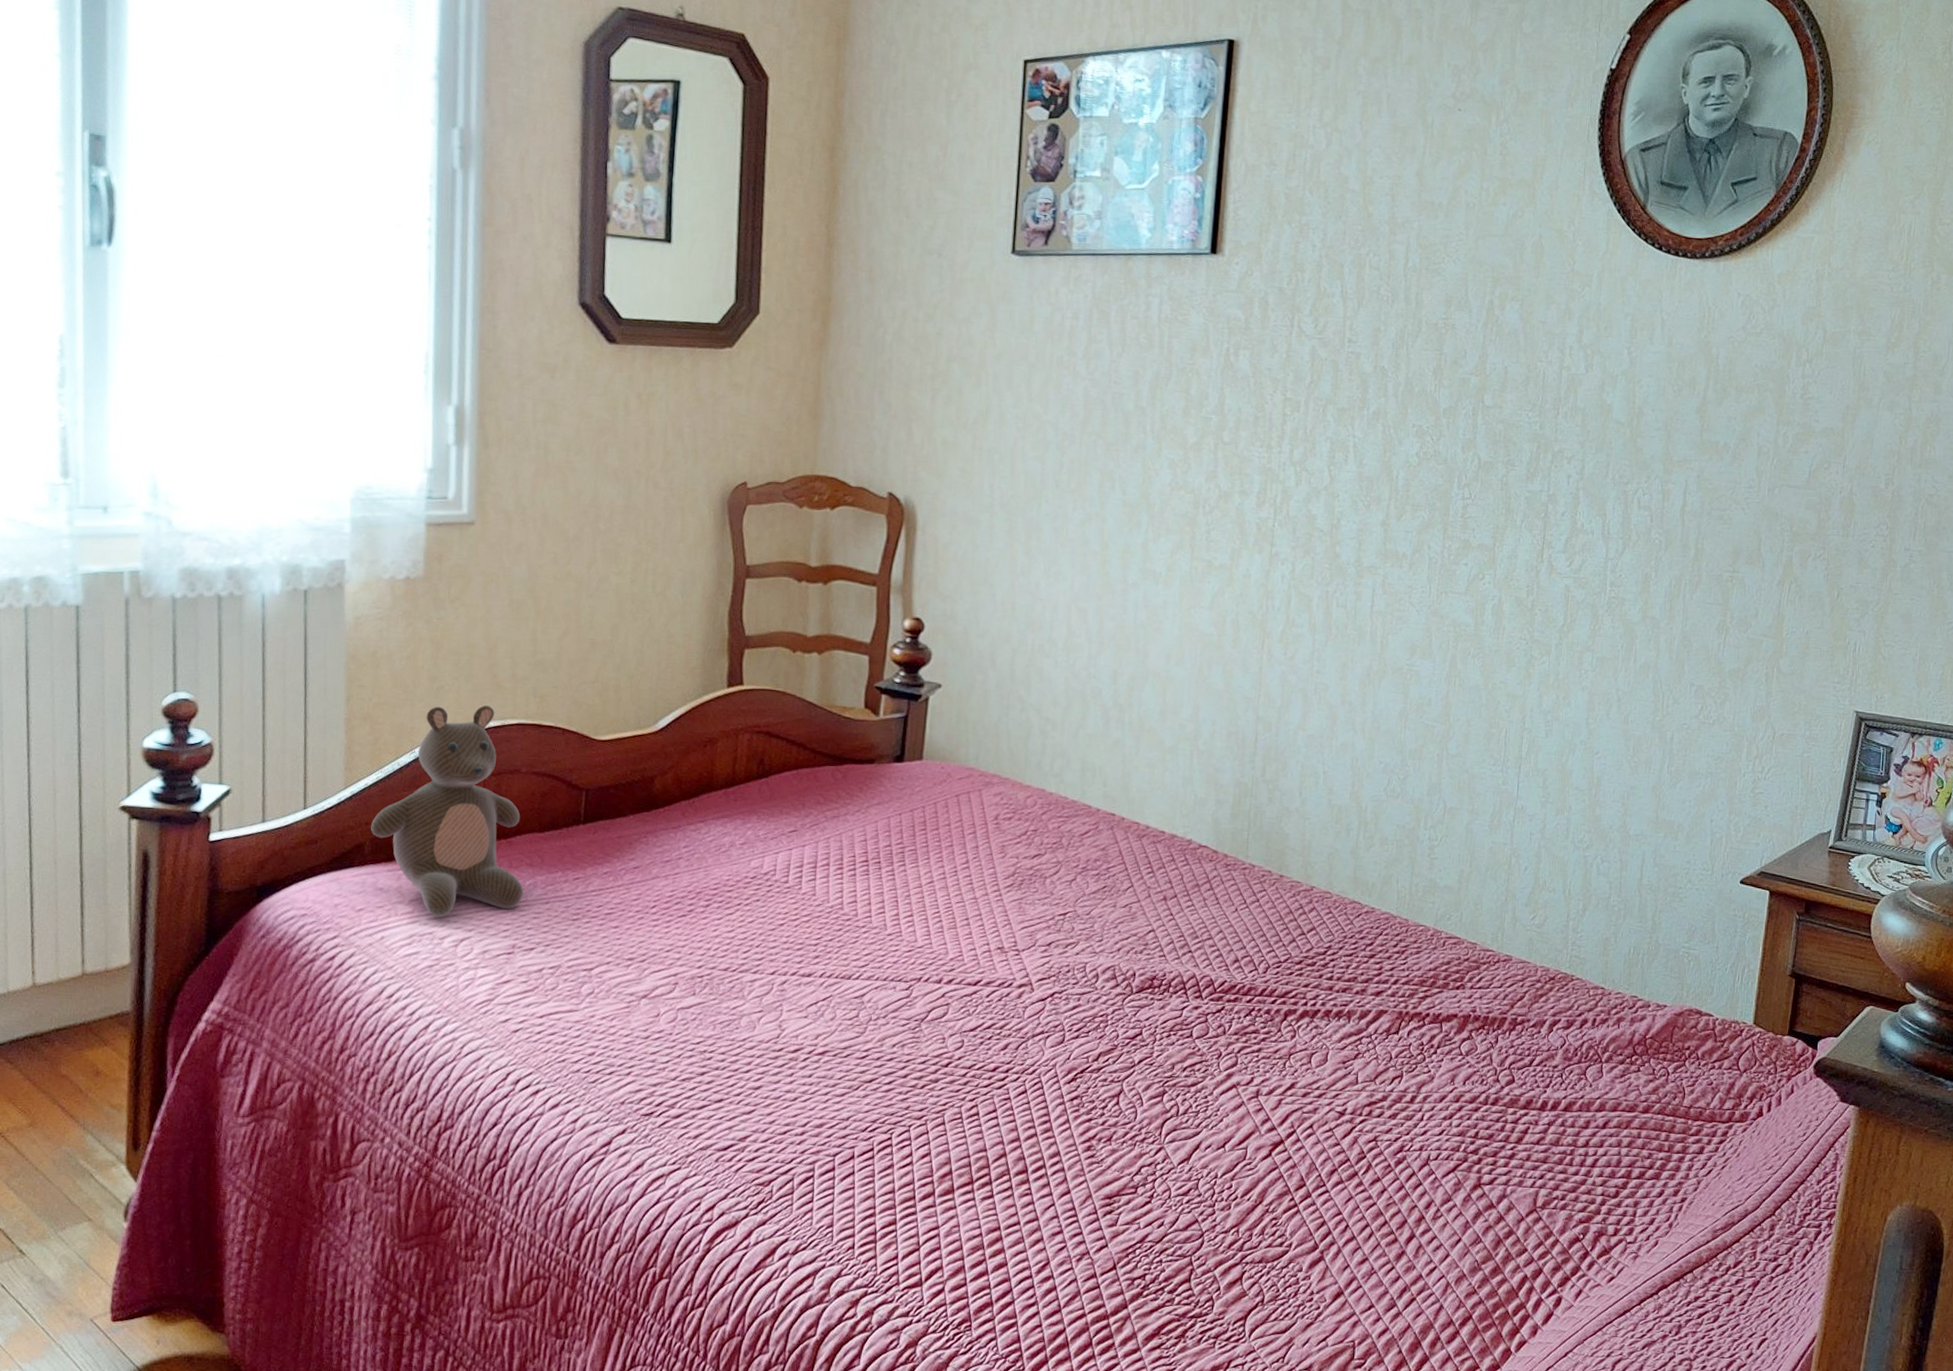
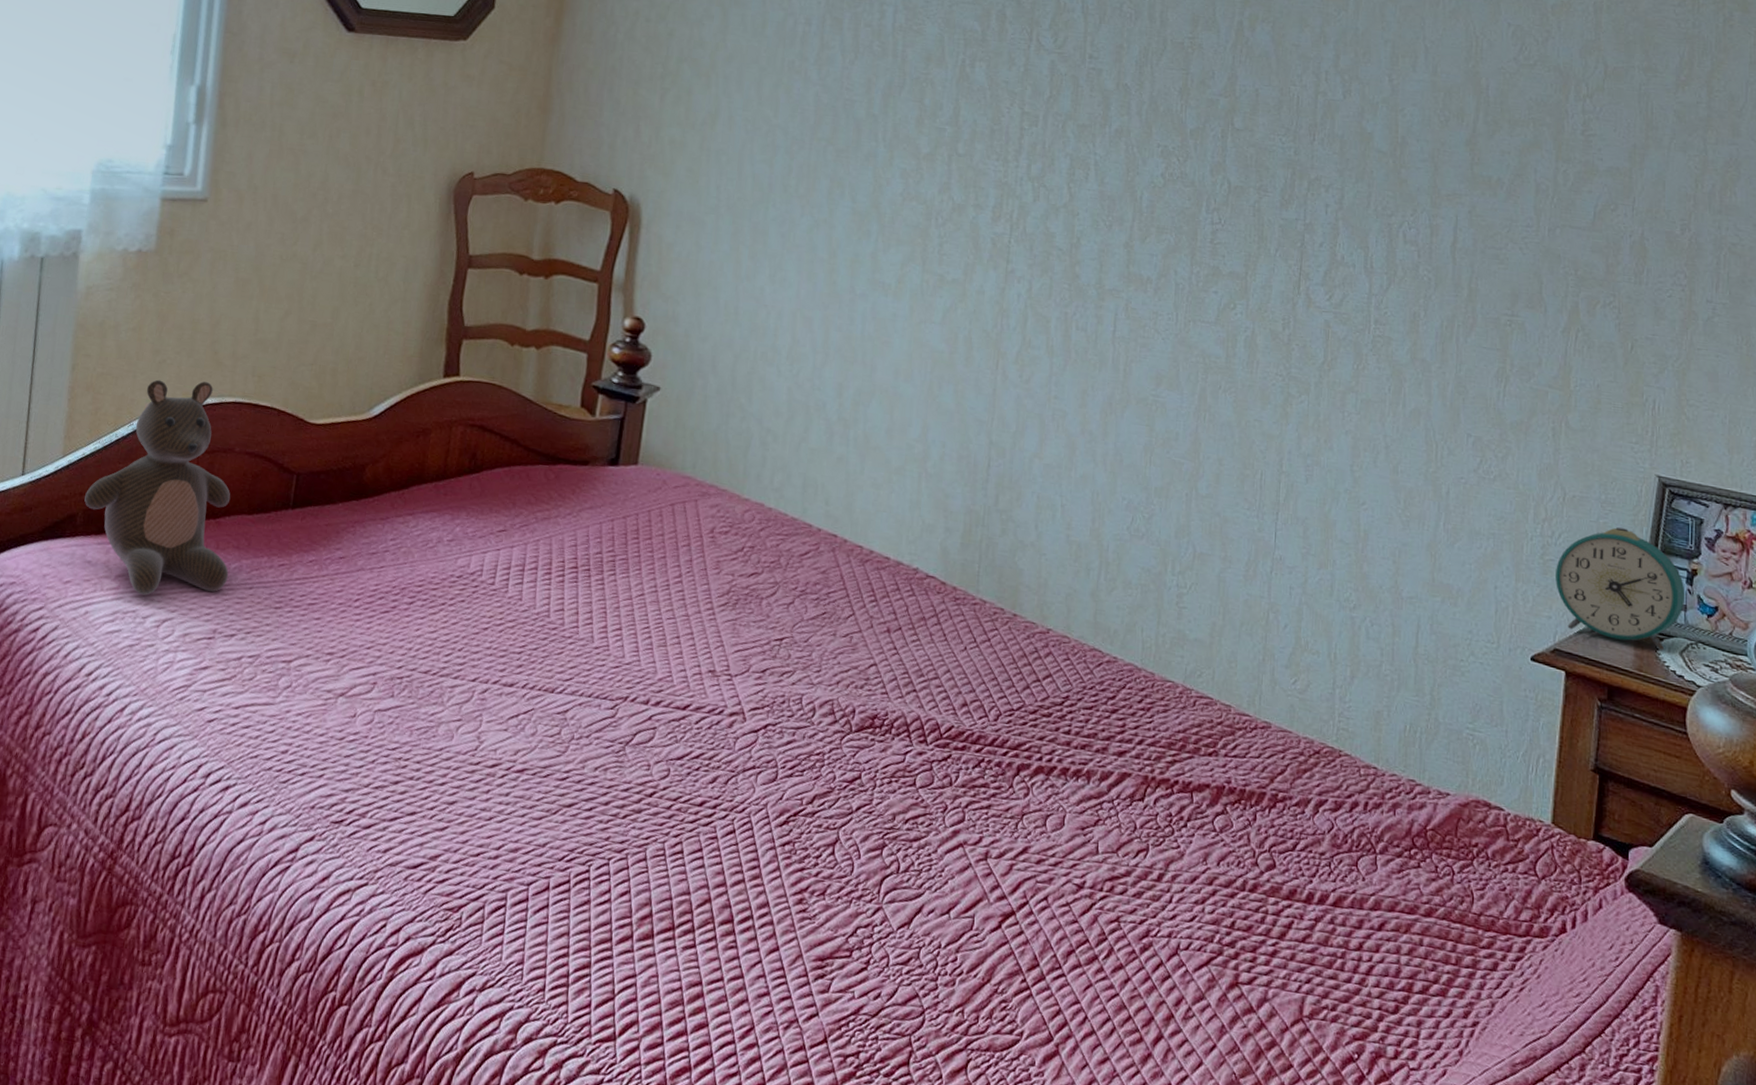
alarm clock: none [1764,760,1875,867] -> present [1556,527,1685,652]

